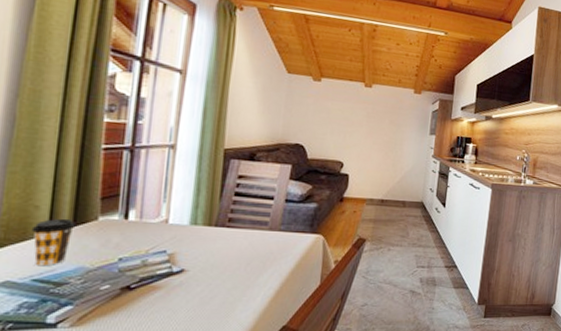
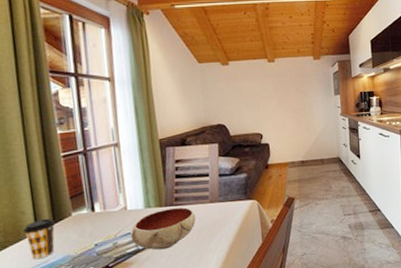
bowl: none [165,229,249,277] -> present [130,207,196,250]

